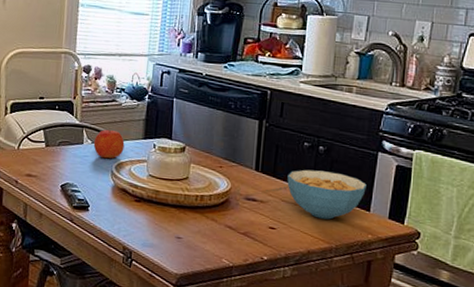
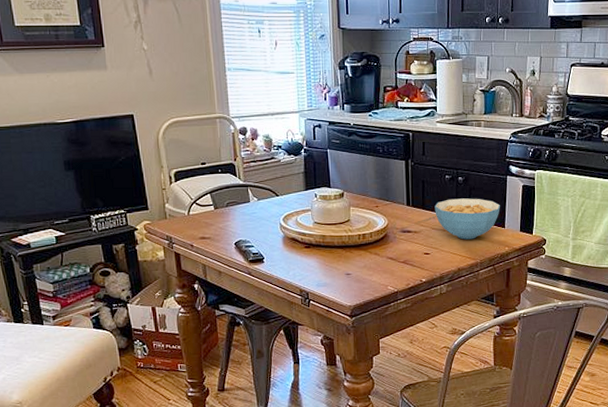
apple: present [93,128,125,159] -> none [259,184,289,213]

